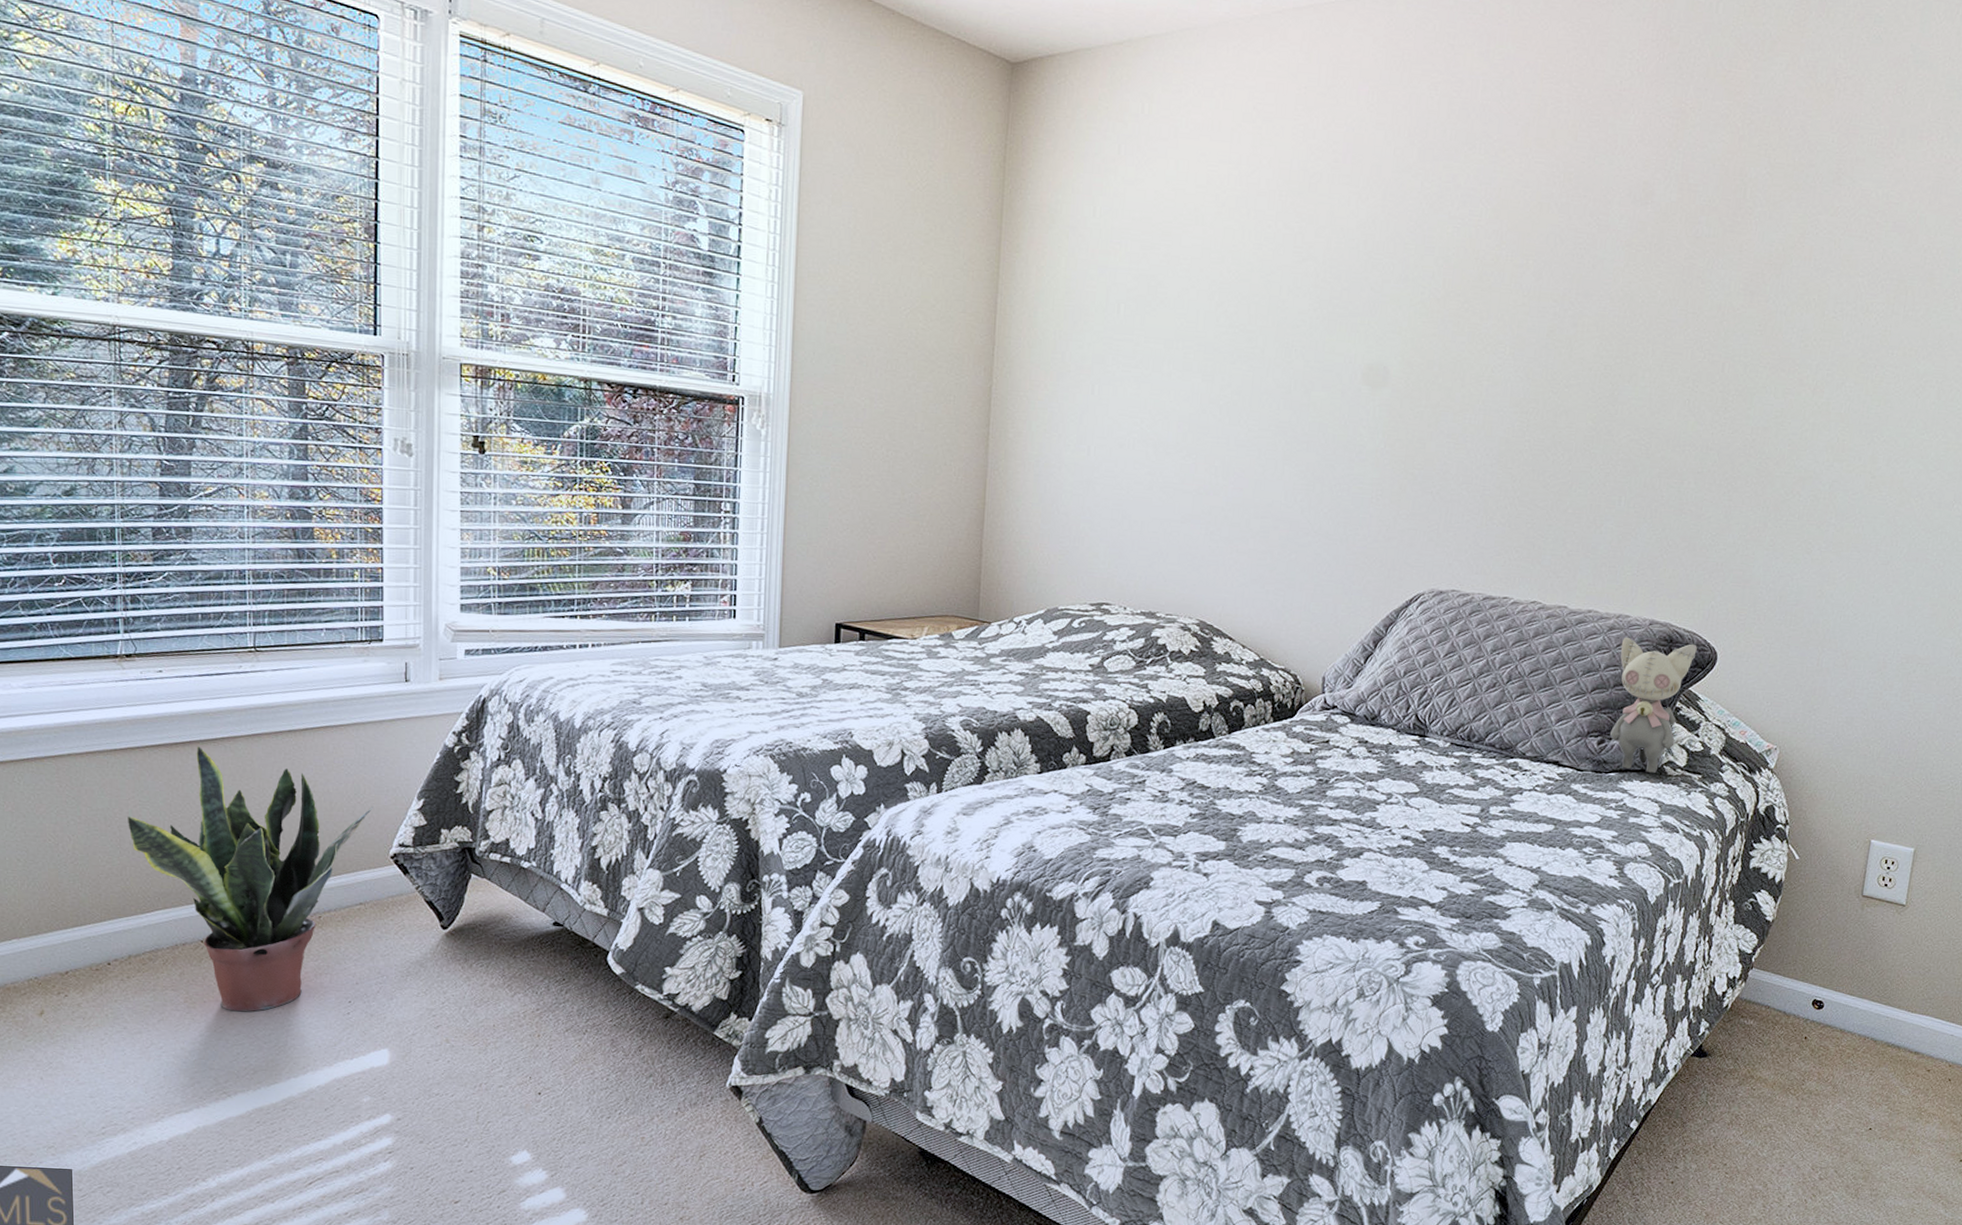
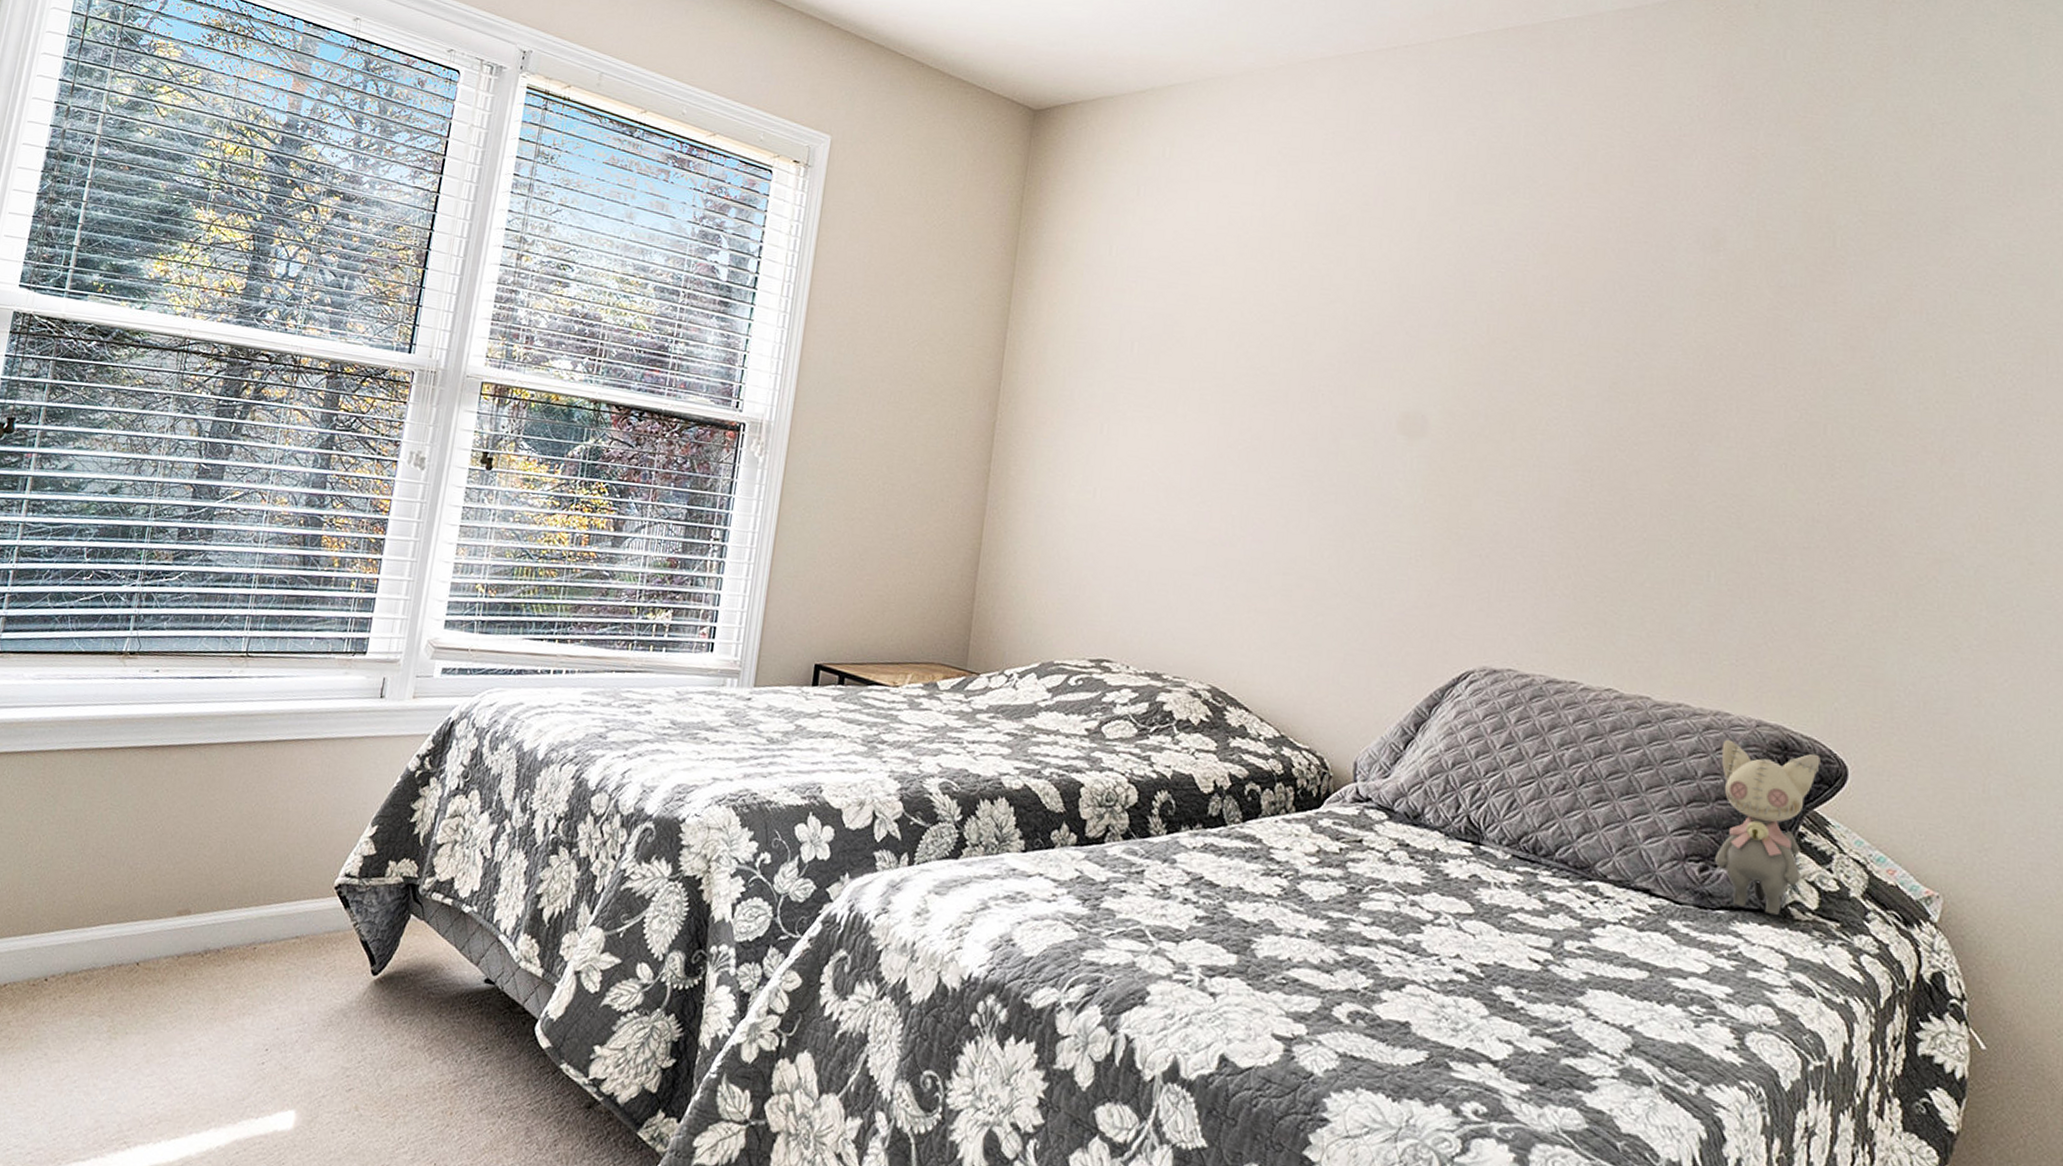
potted plant: present [128,746,373,1012] -> none [94,751,327,1050]

